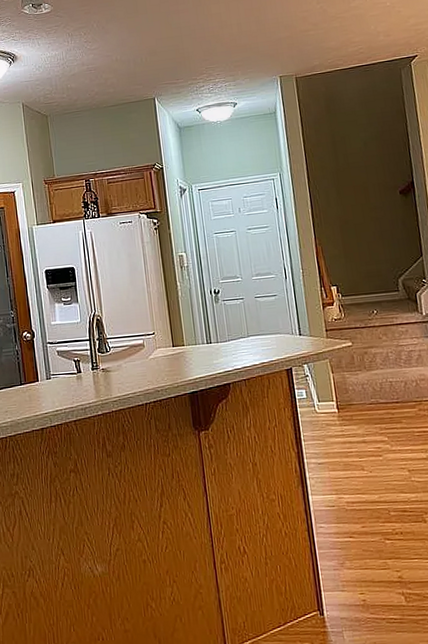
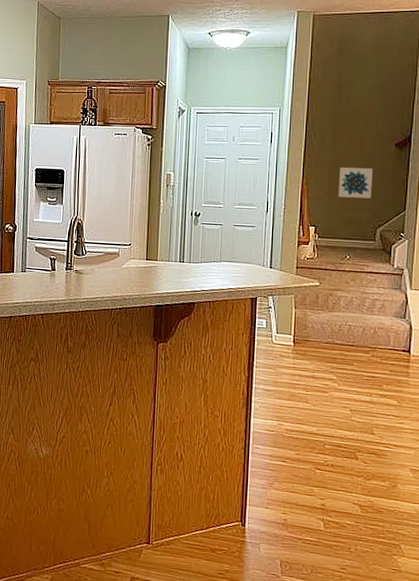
wall art: none [350,218,387,253] -> present [338,167,373,199]

